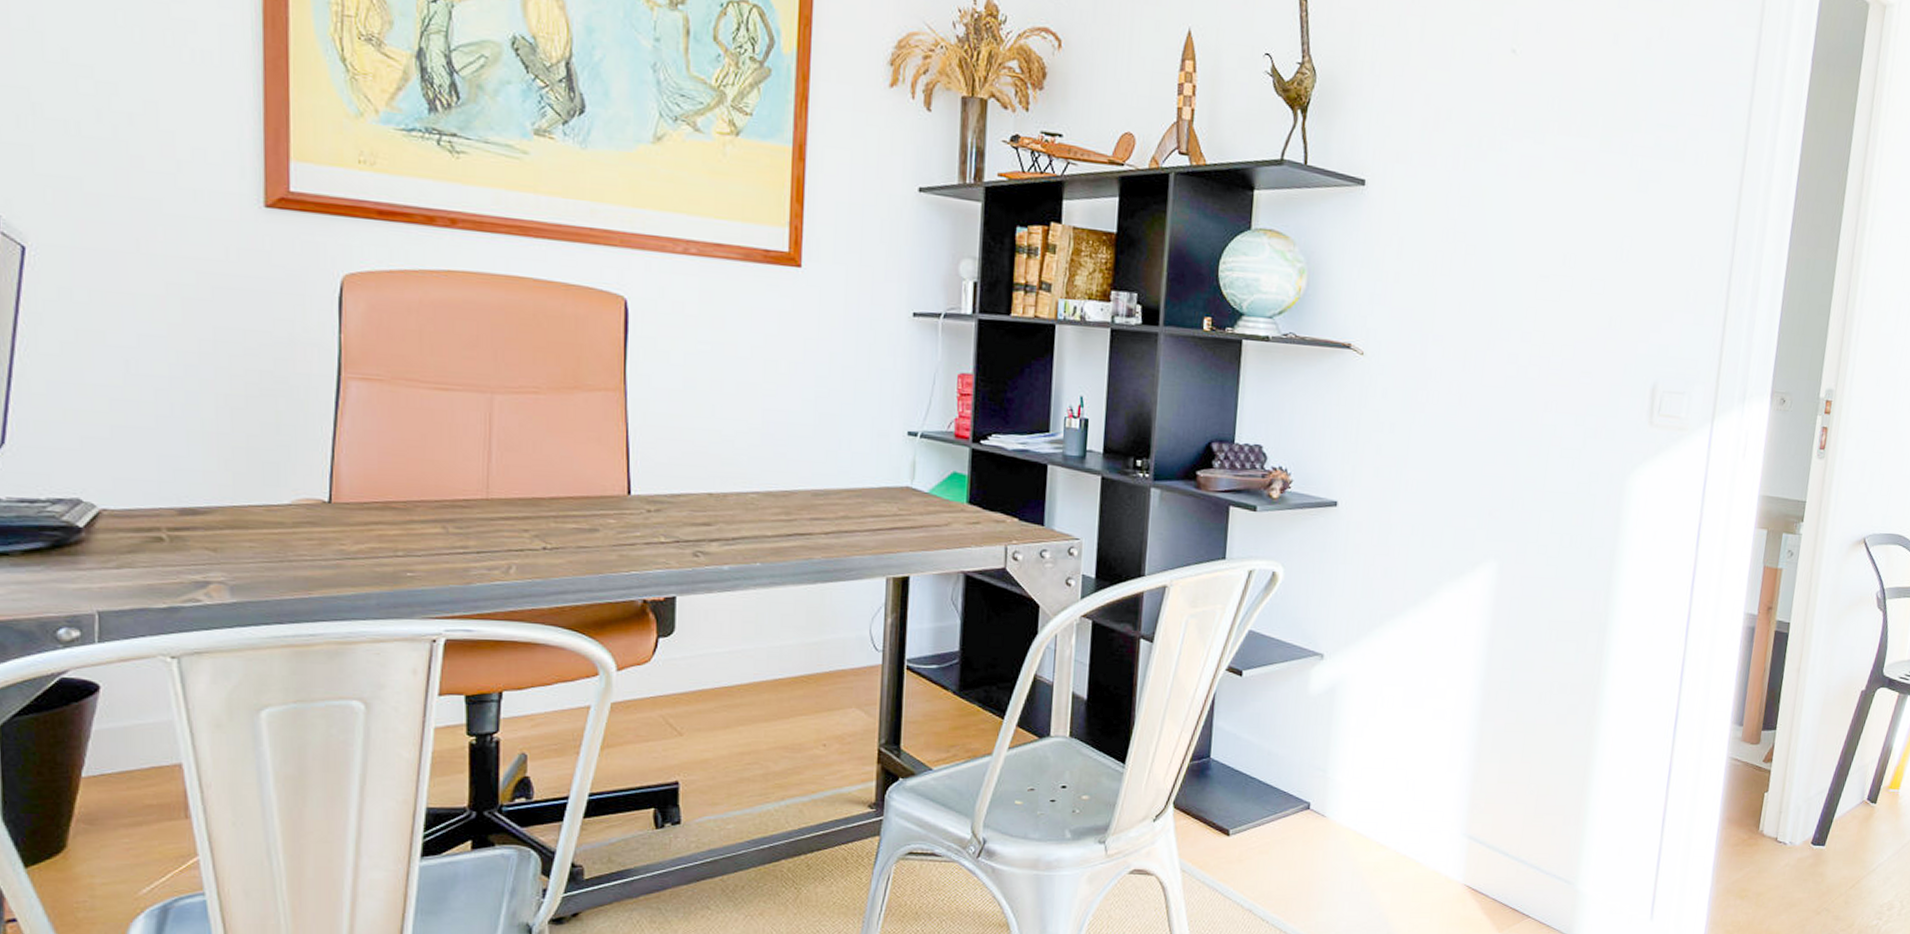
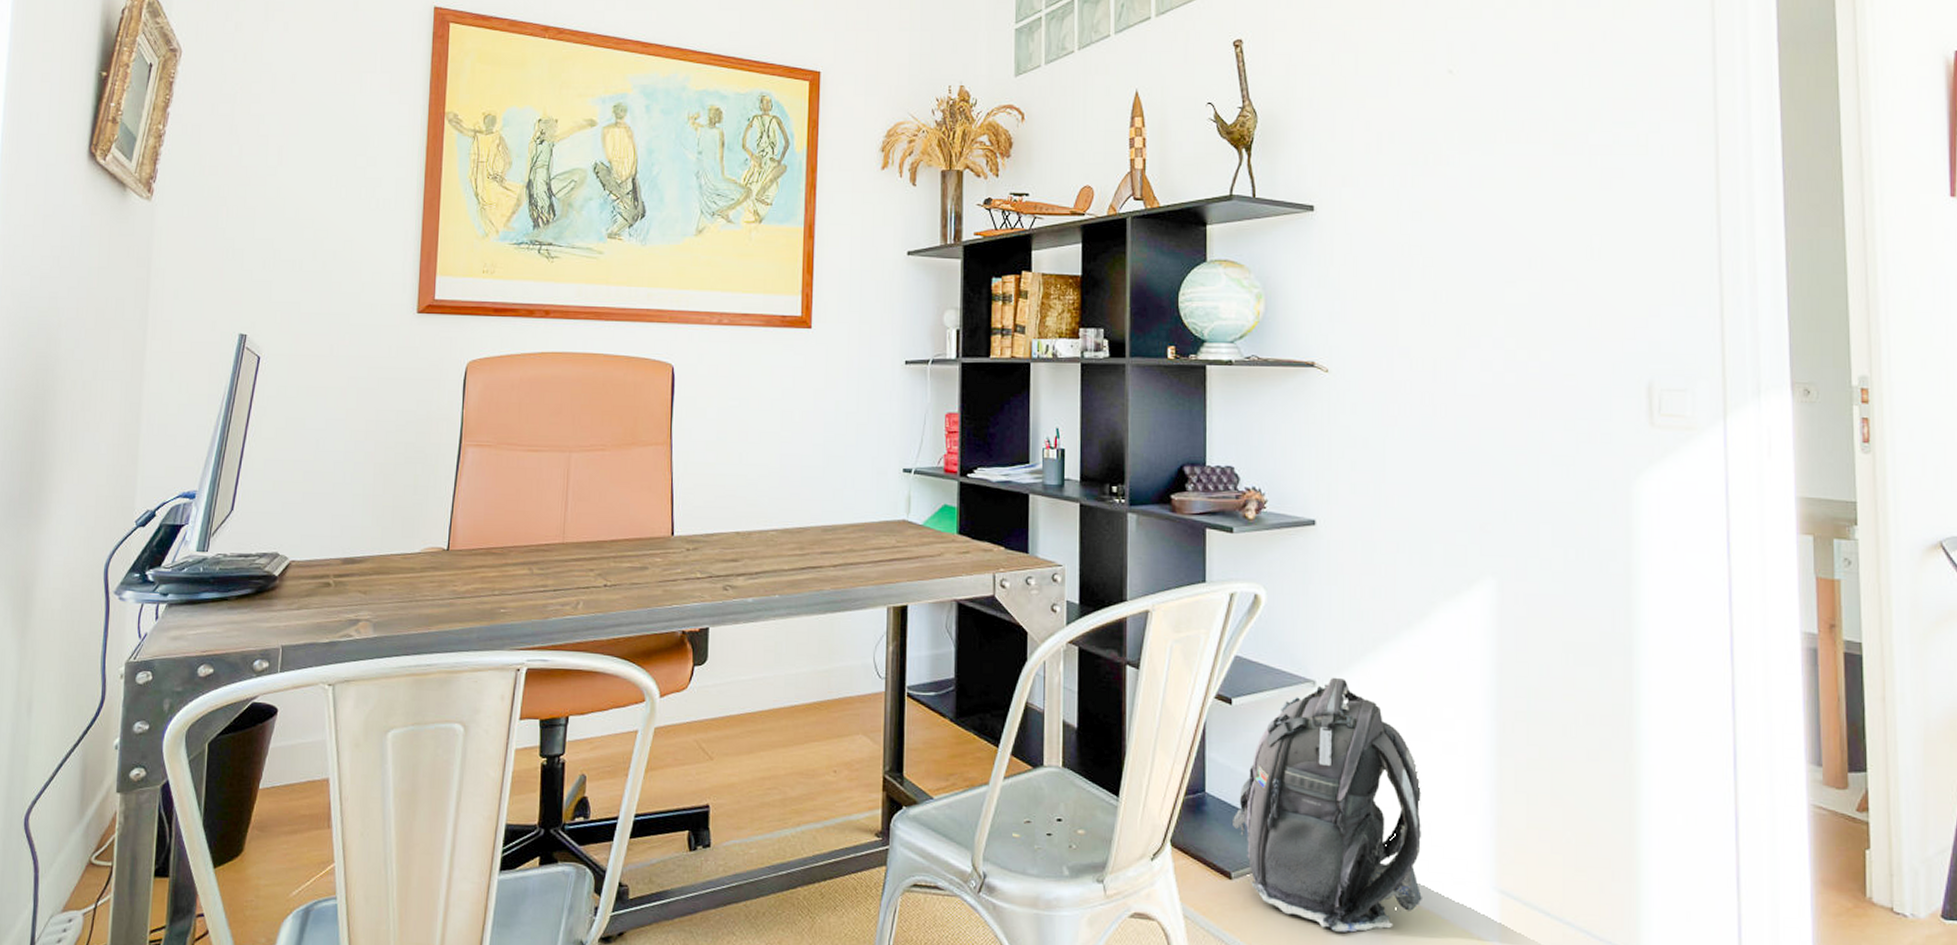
backpack: none [1233,650,1411,878] -> present [1231,677,1422,933]

